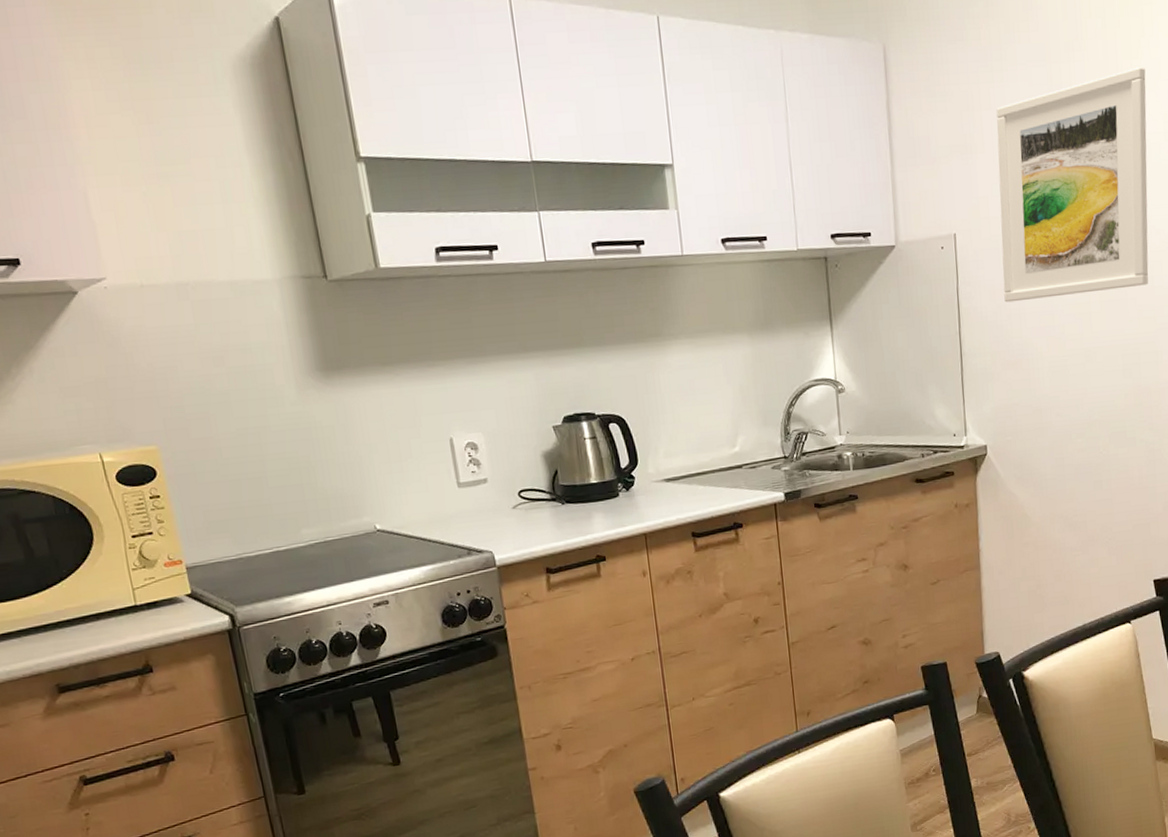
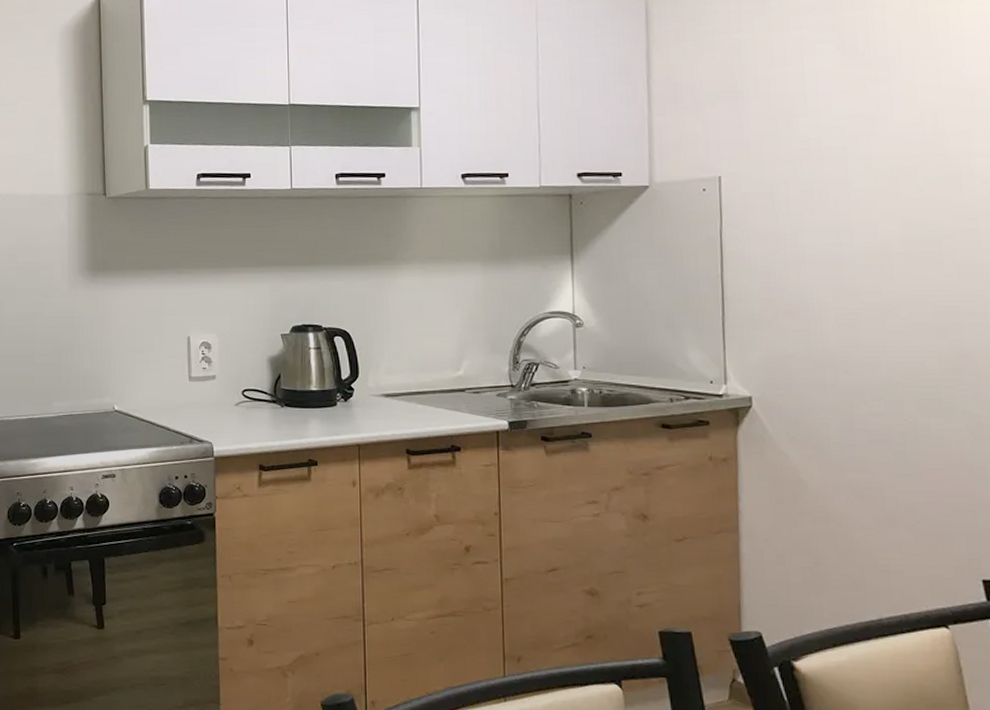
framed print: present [996,67,1149,303] -> none [774,11,972,248]

